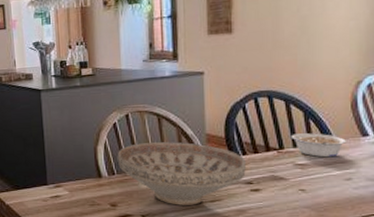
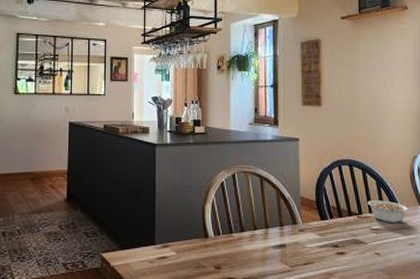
decorative bowl: present [118,141,246,205] -> none [224,202,333,268]

